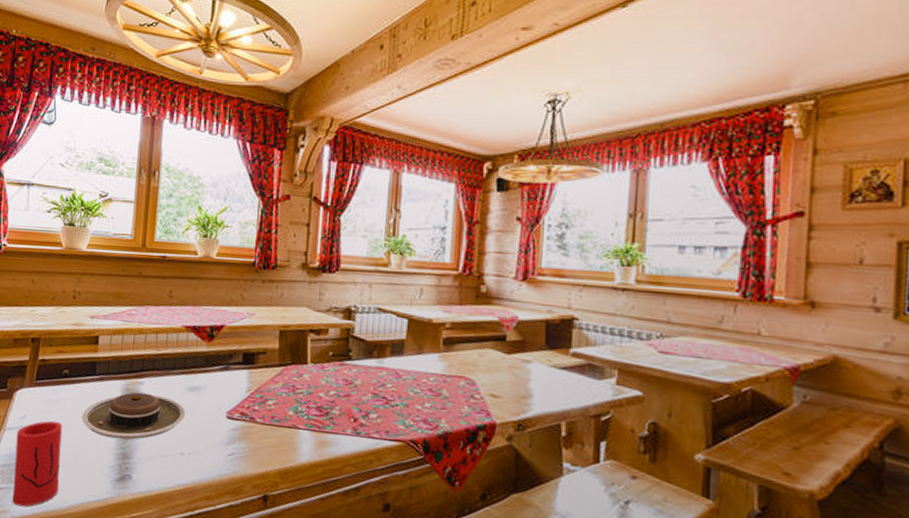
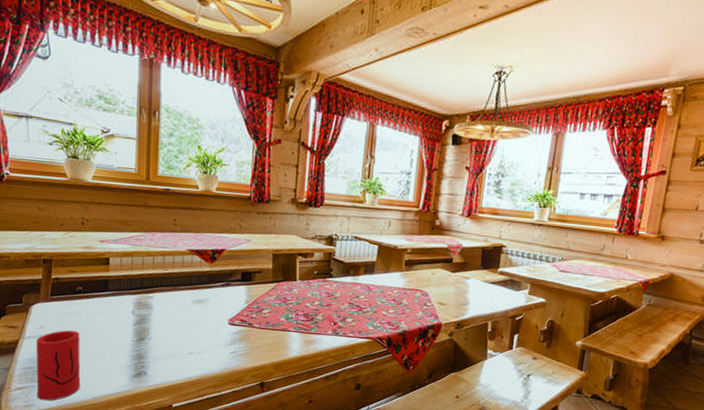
plate: present [82,392,186,440] -> none [98,305,193,344]

